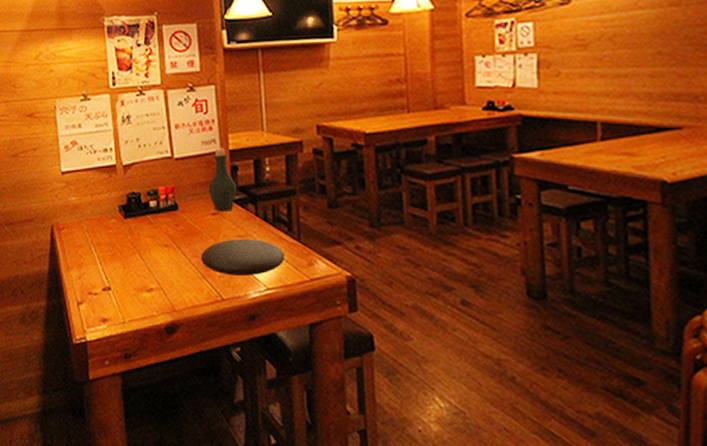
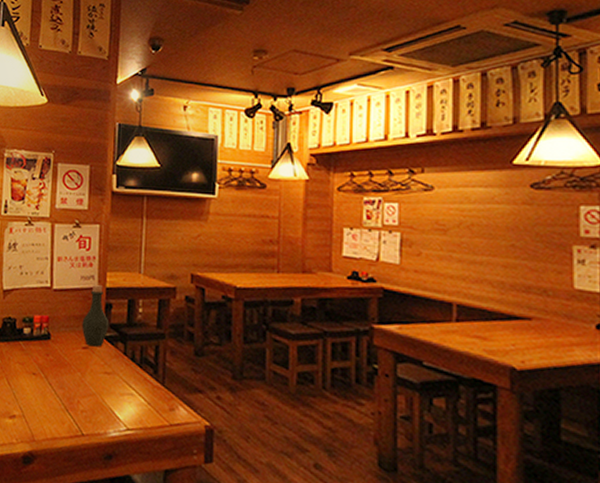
plate: present [201,238,285,275] -> none [66,374,148,414]

